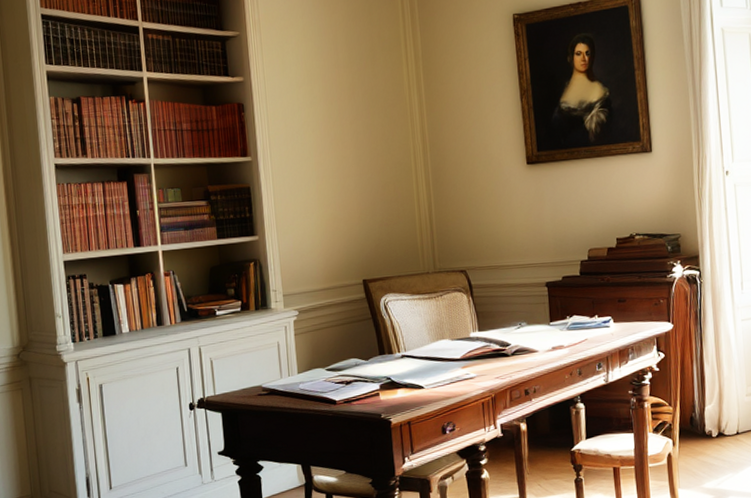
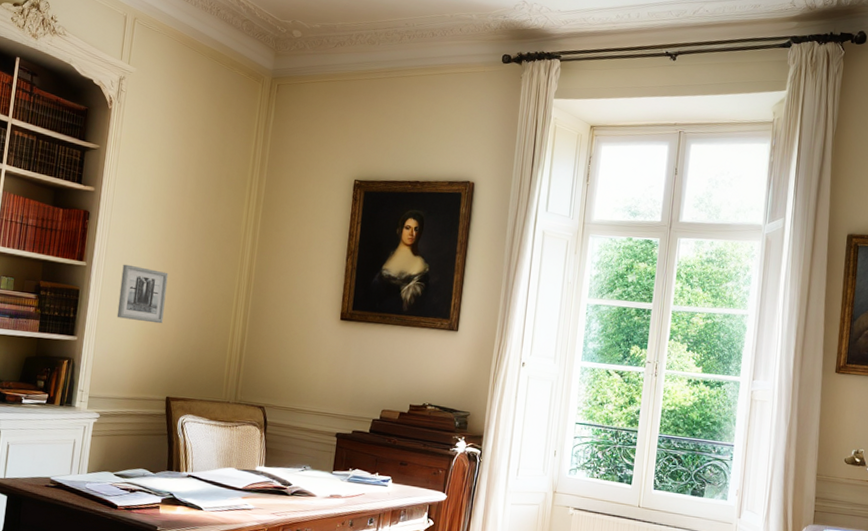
wall art: none [289,150,343,208] -> present [116,264,168,324]

